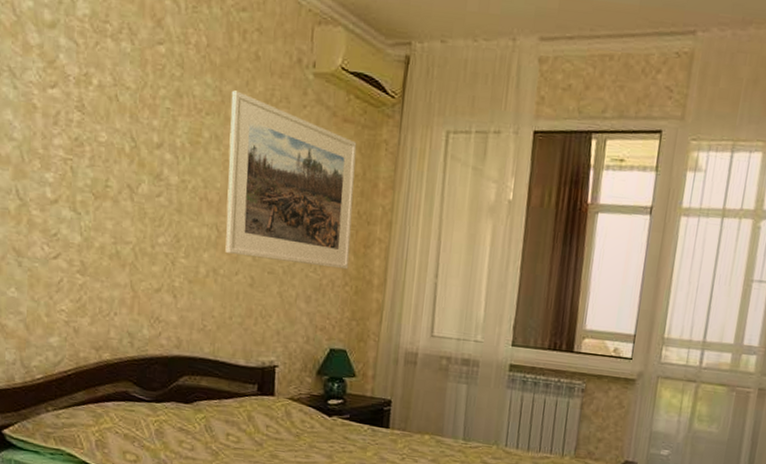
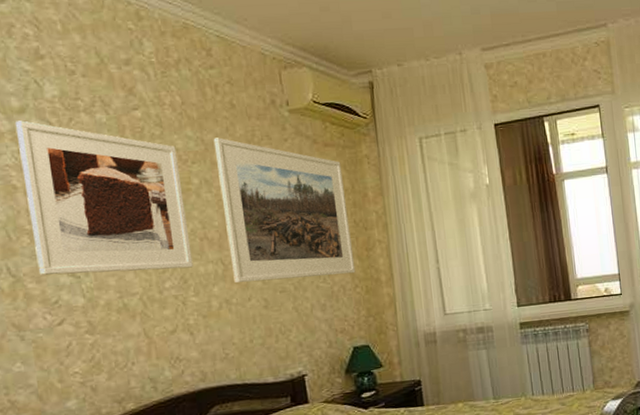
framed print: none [44,35,193,228] -> present [16,120,193,275]

